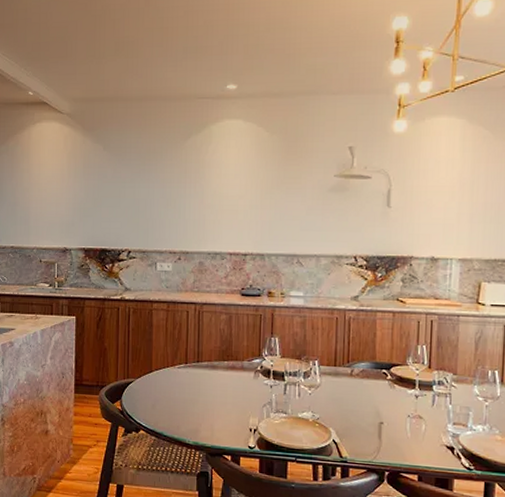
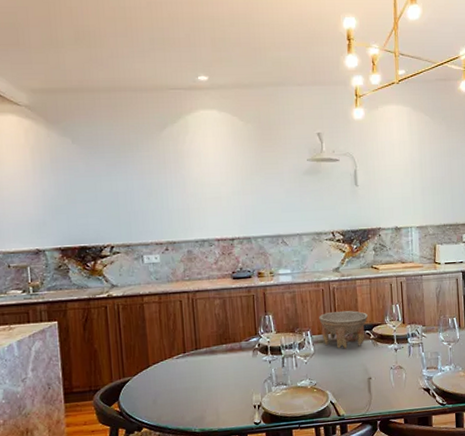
bowl: none [329,344,386,386] -> present [319,310,368,349]

